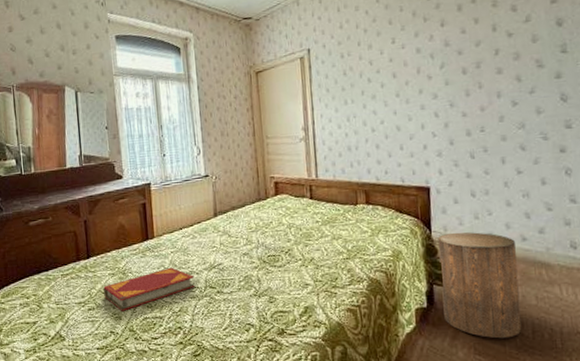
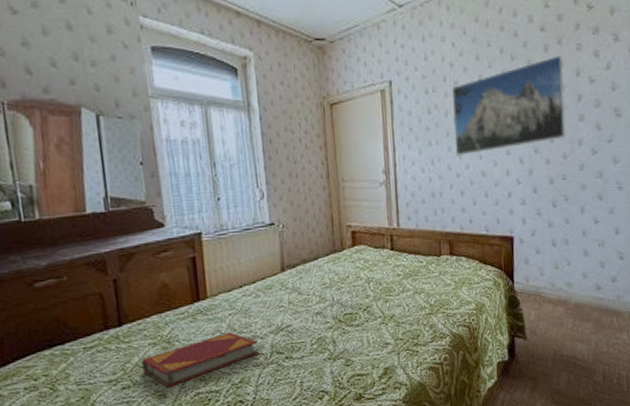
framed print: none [366,13,483,113] -> present [452,55,566,156]
stool: present [438,232,522,339] -> none [520,282,594,387]

